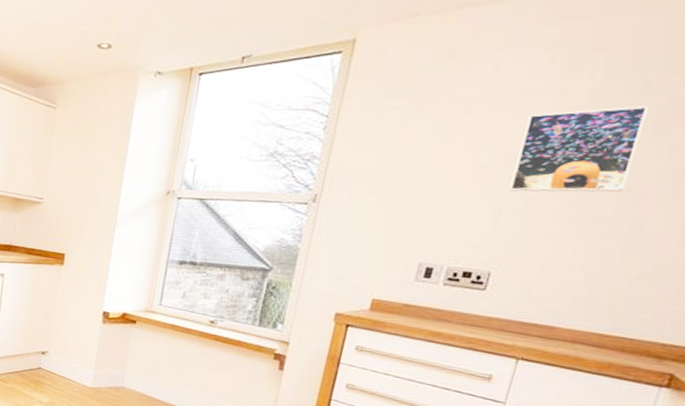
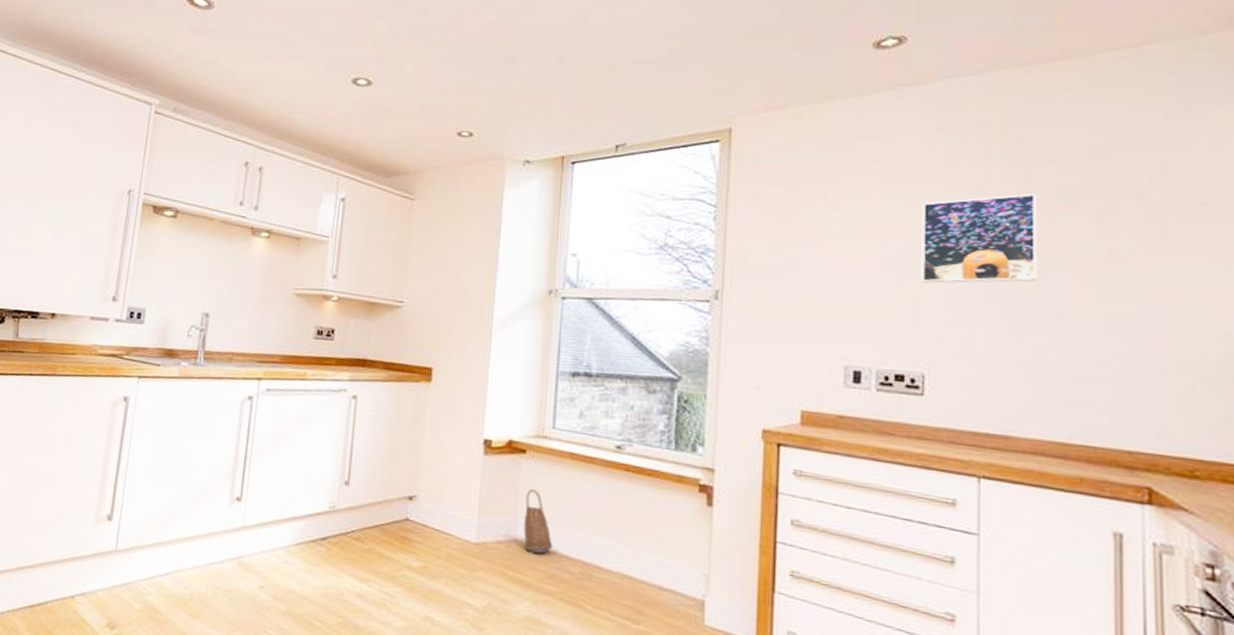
basket: none [128,350,151,398] -> present [523,489,553,554]

